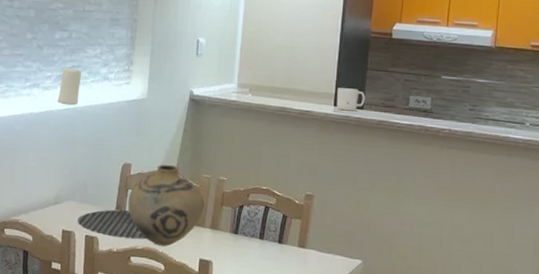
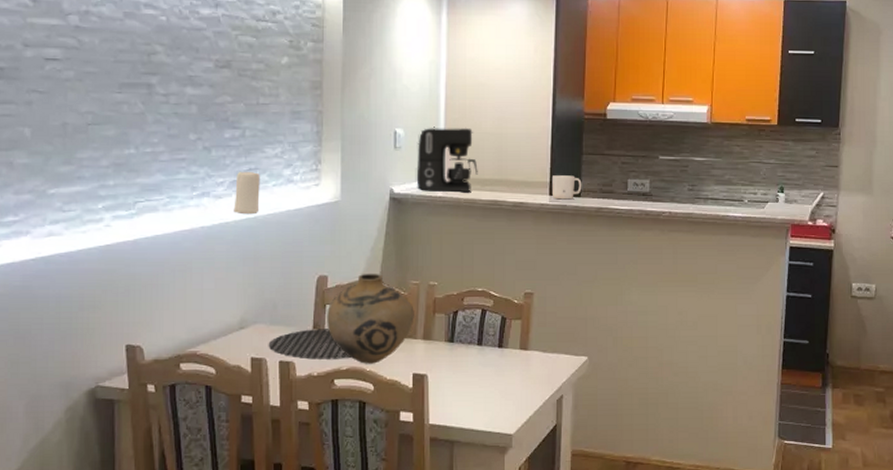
coffee maker: none [214,38,269,99] -> present [418,127,478,193]

